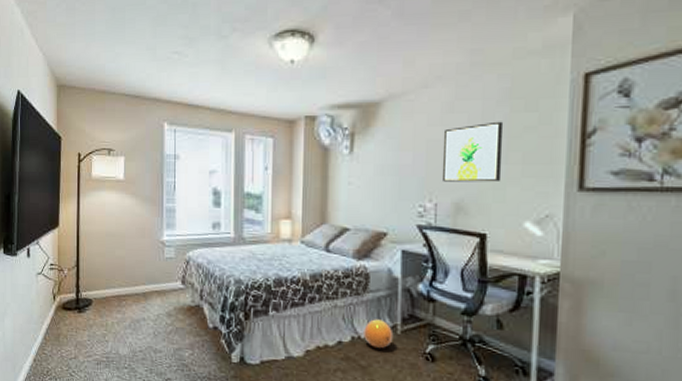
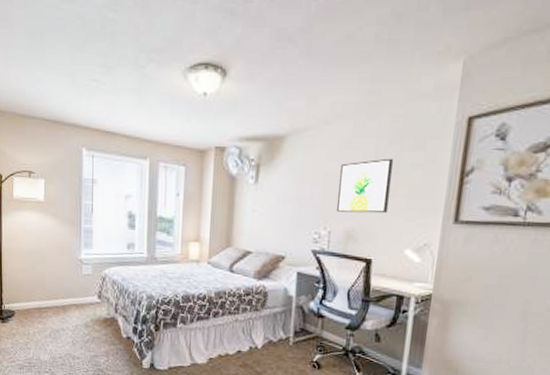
ball: present [364,319,394,349] -> none [260,332,286,358]

